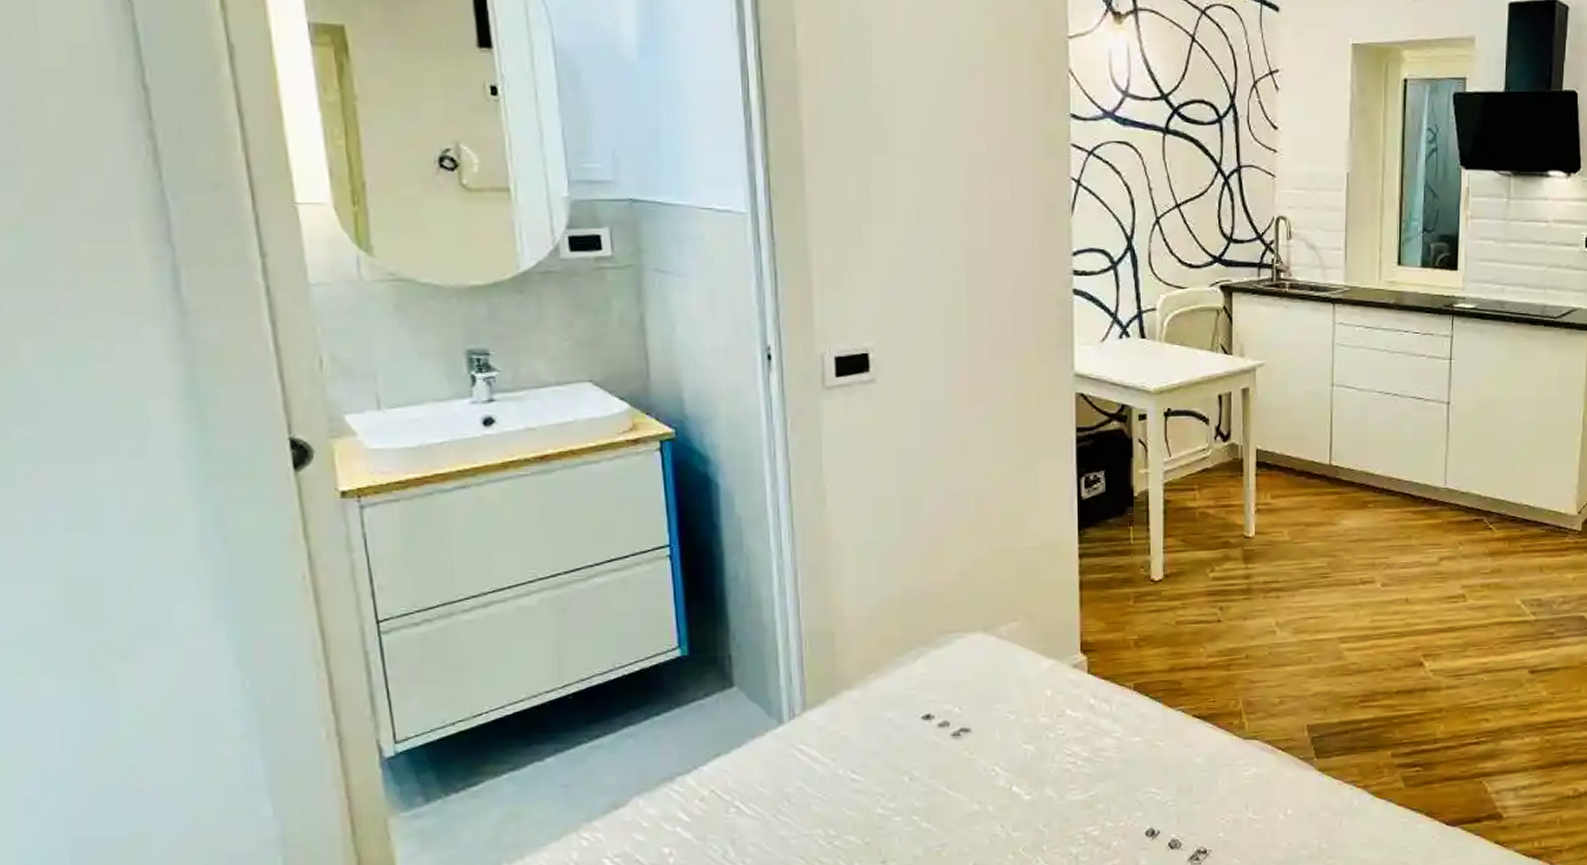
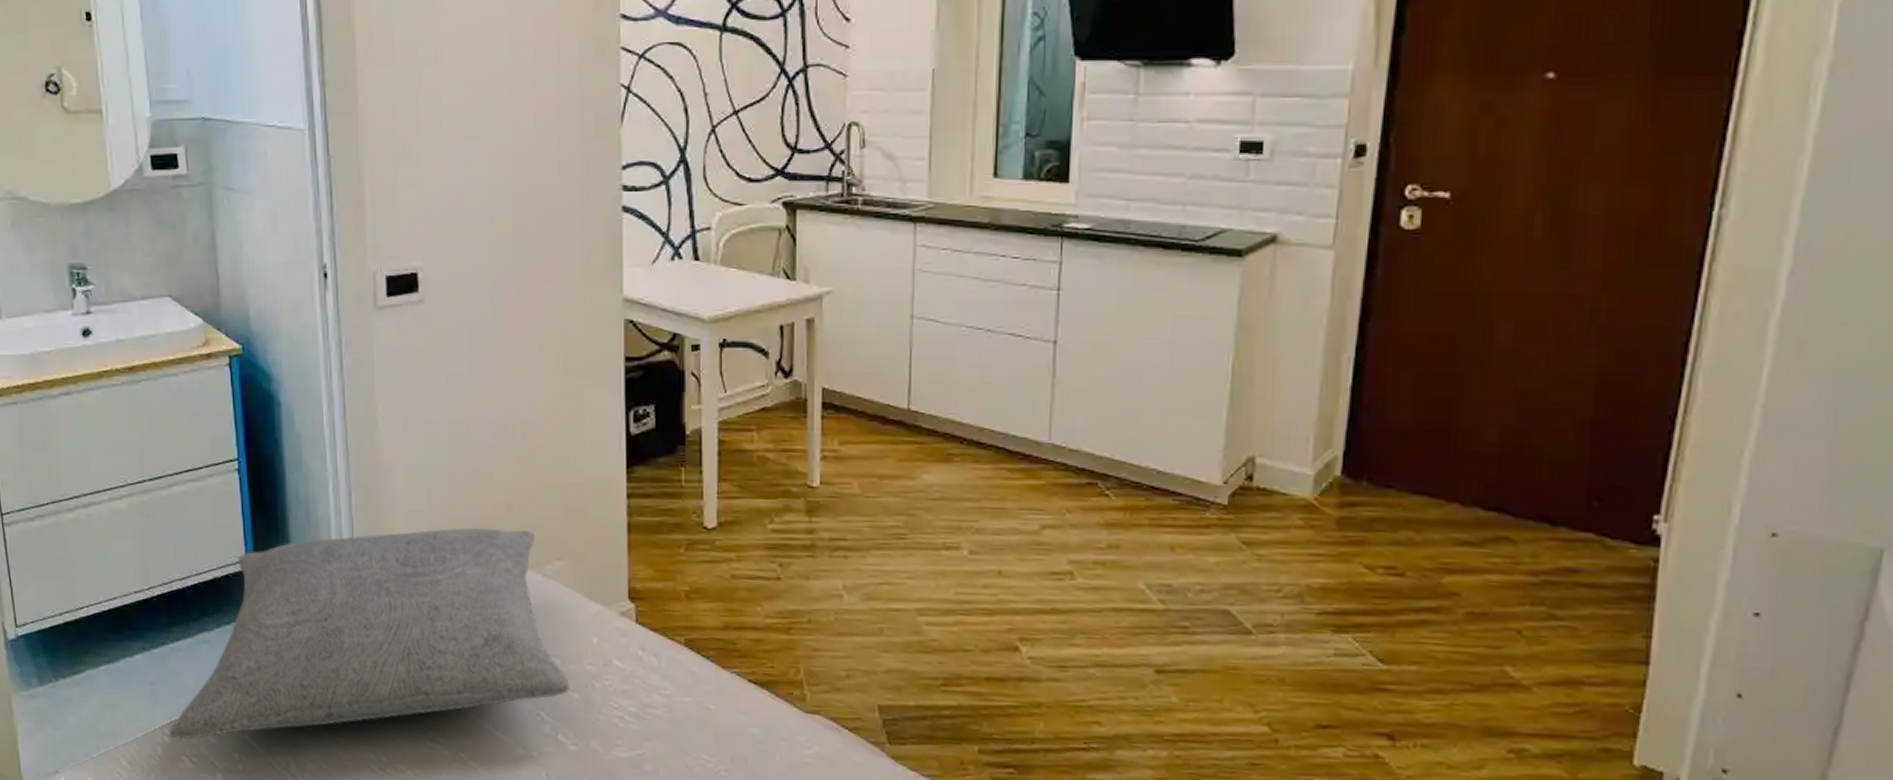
pillow: none [587,594,1024,841] -> present [170,527,570,740]

